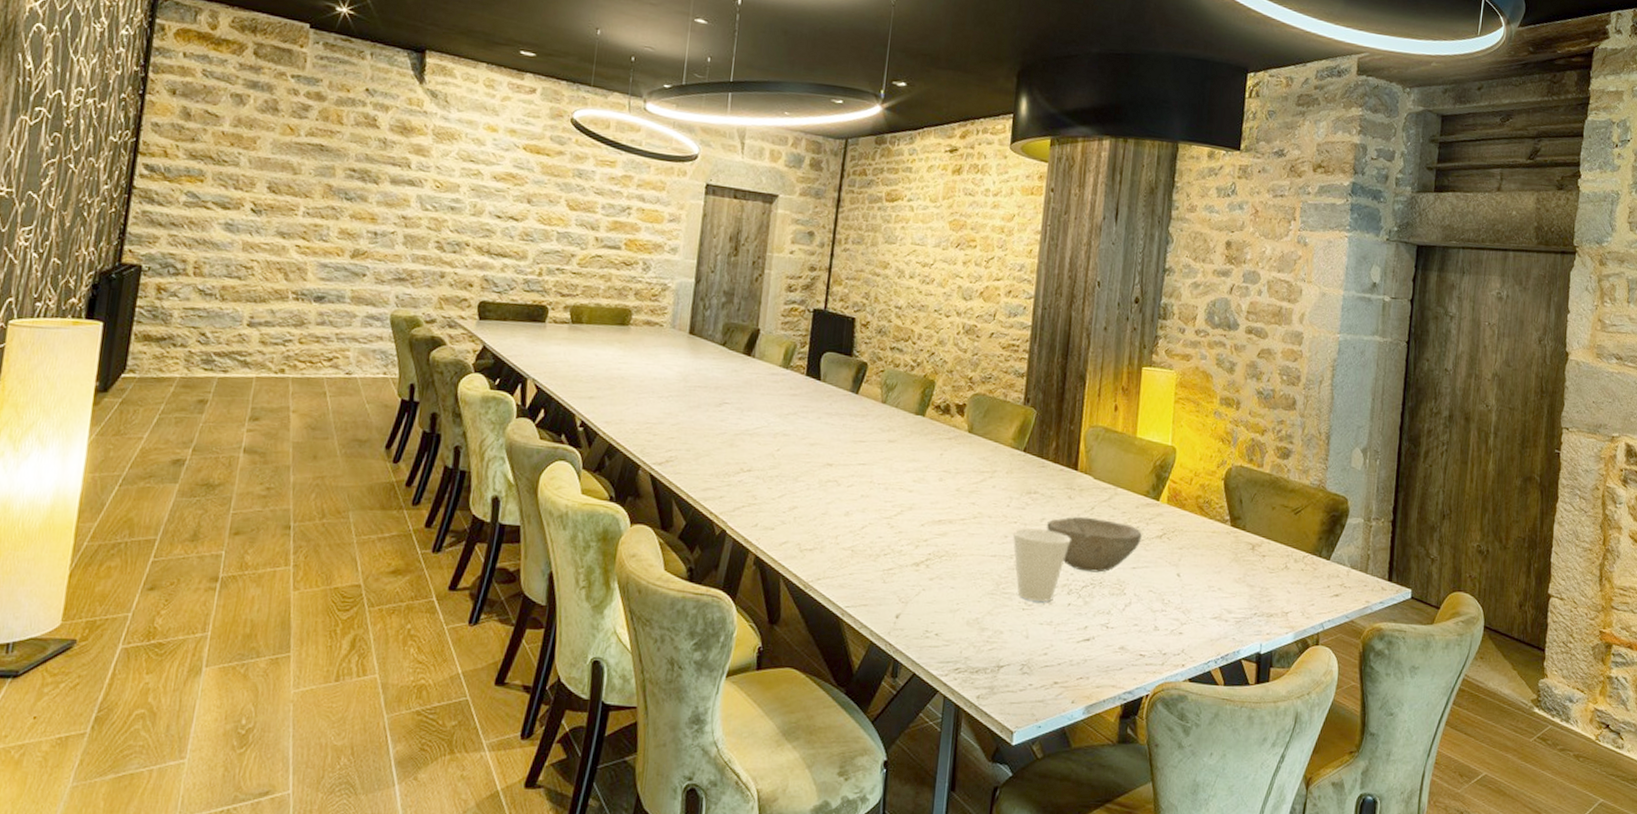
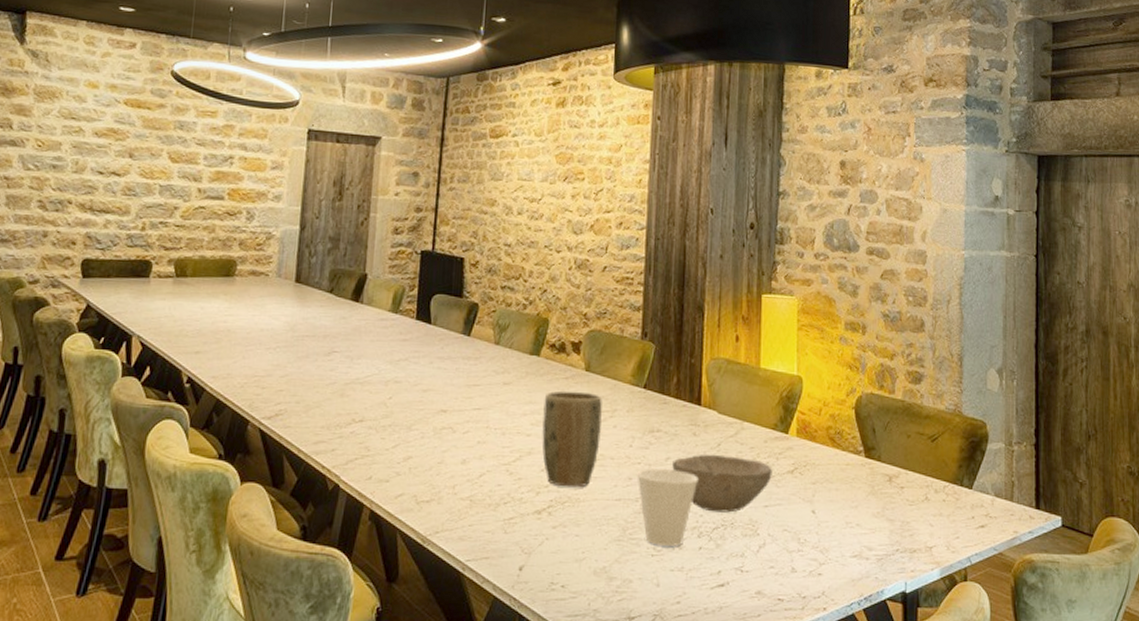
plant pot: none [923,450,983,543] -> present [542,390,602,488]

